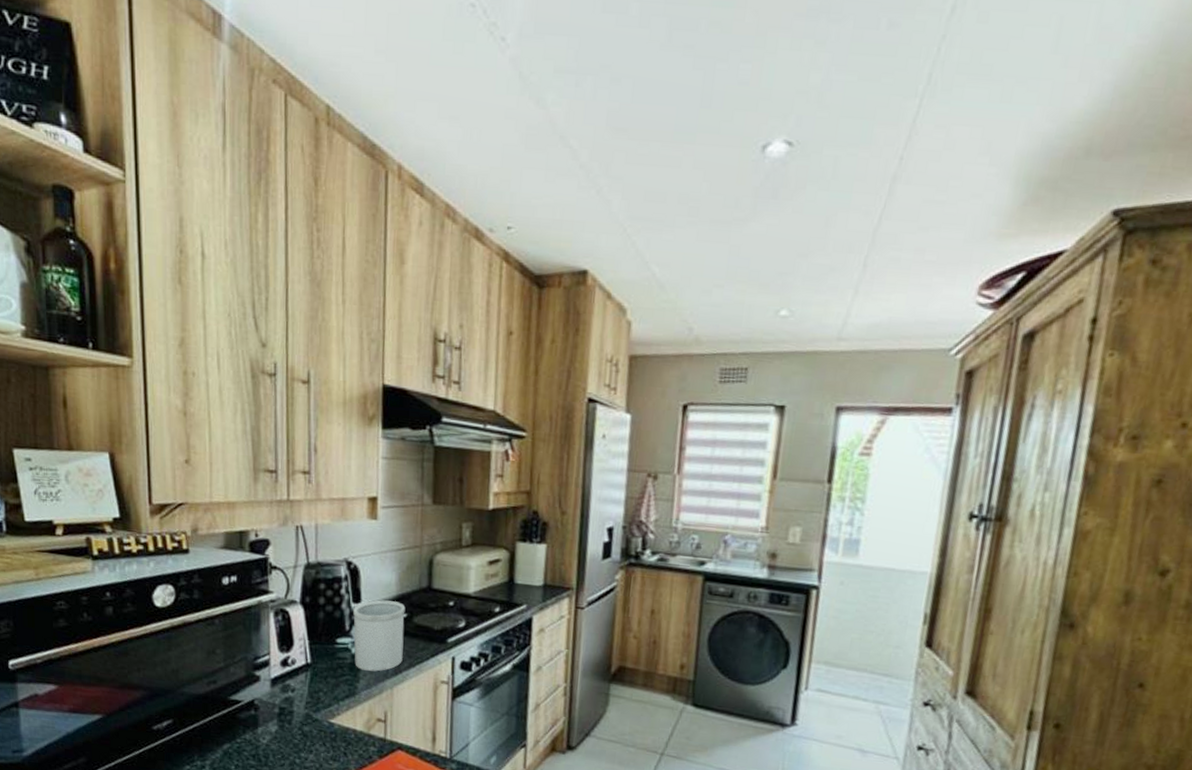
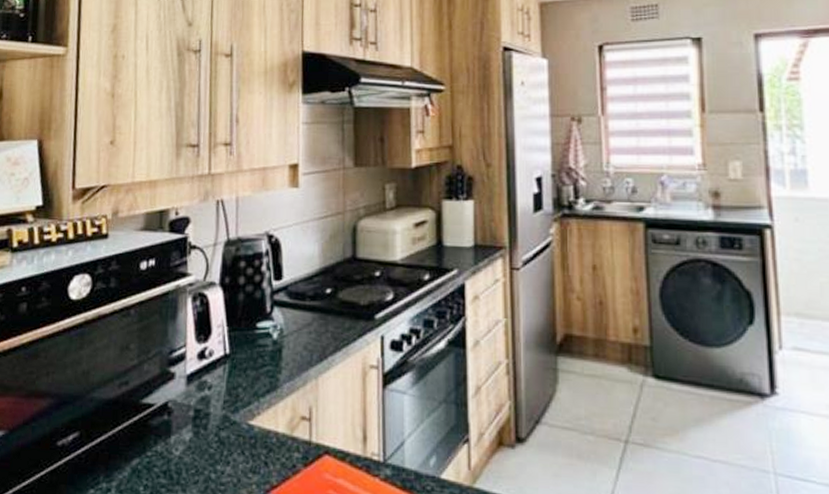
utensil holder: present [353,600,406,672] -> none [275,275,329,359]

